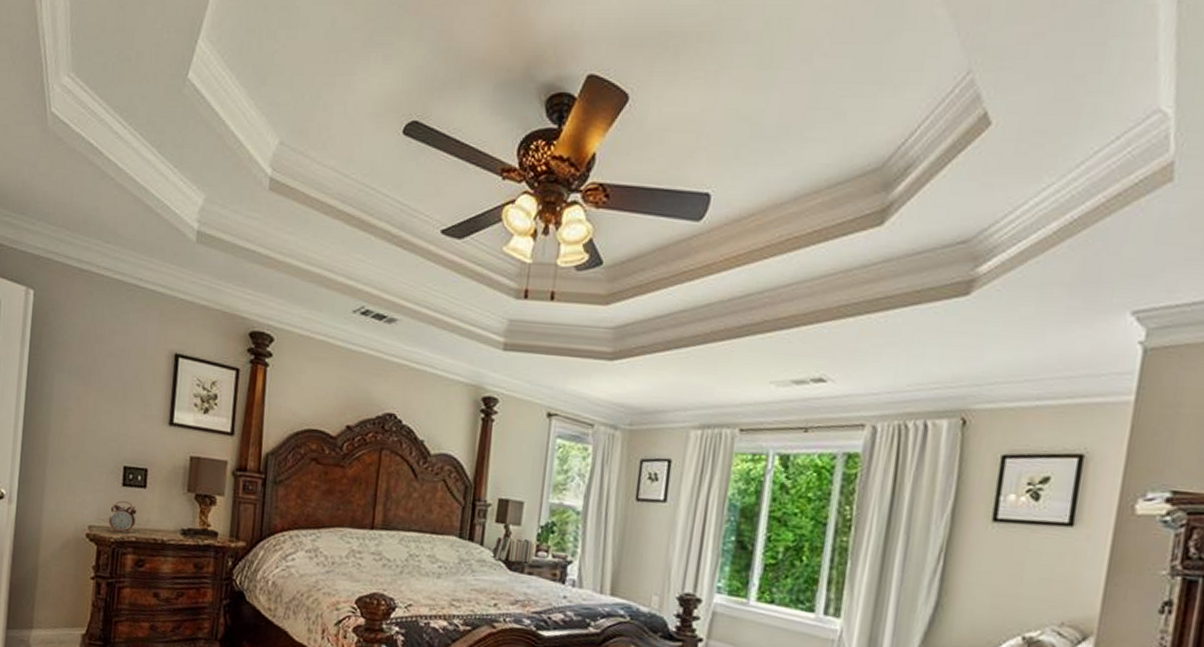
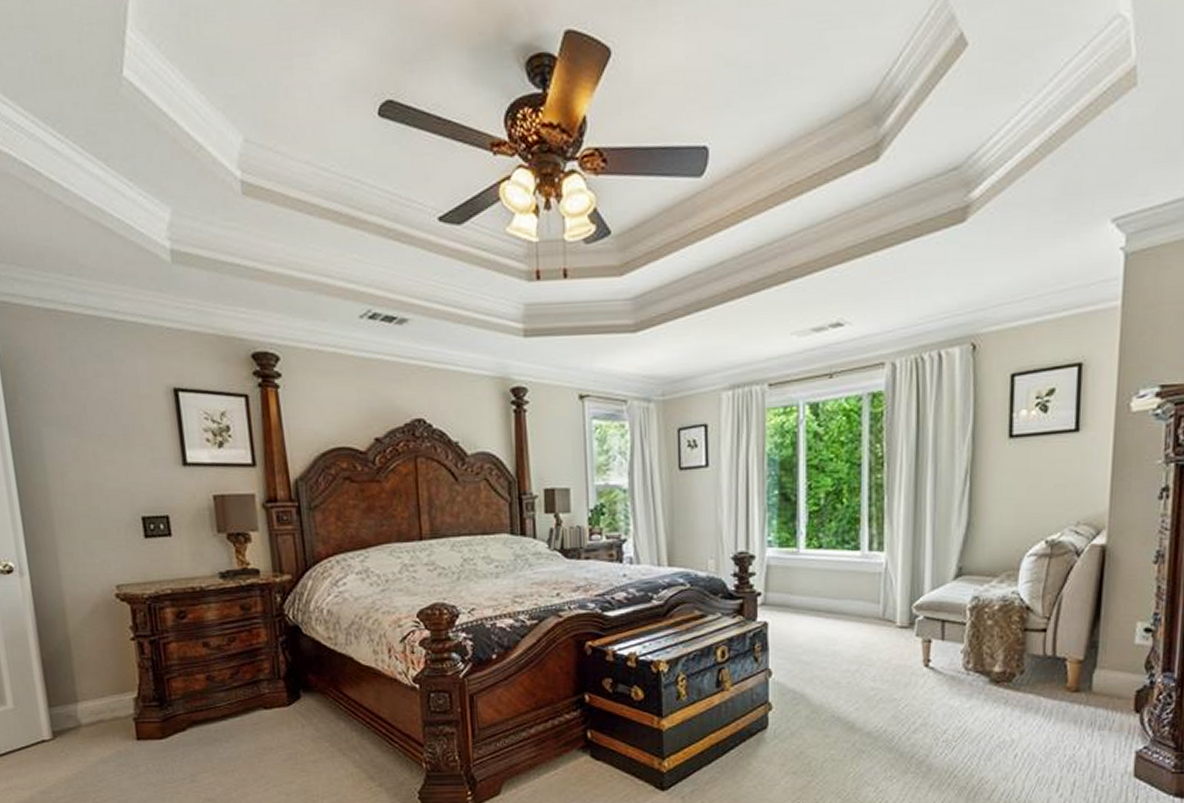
alarm clock: present [108,501,137,534] -> none [136,553,168,589]

